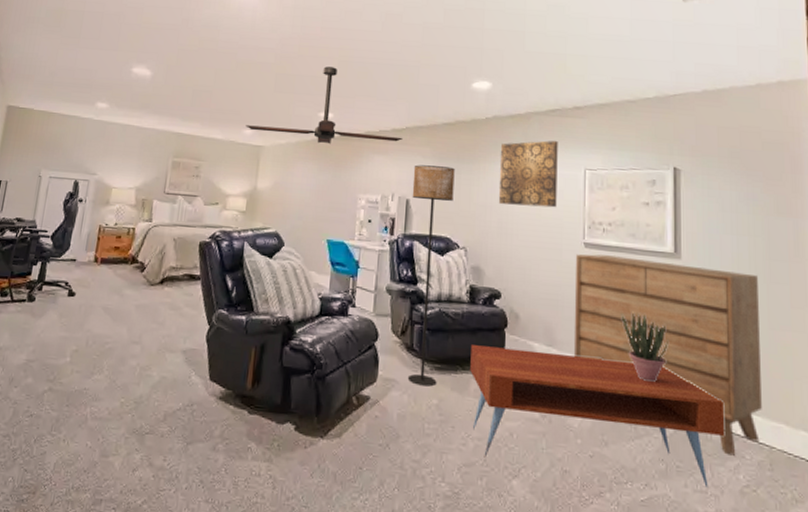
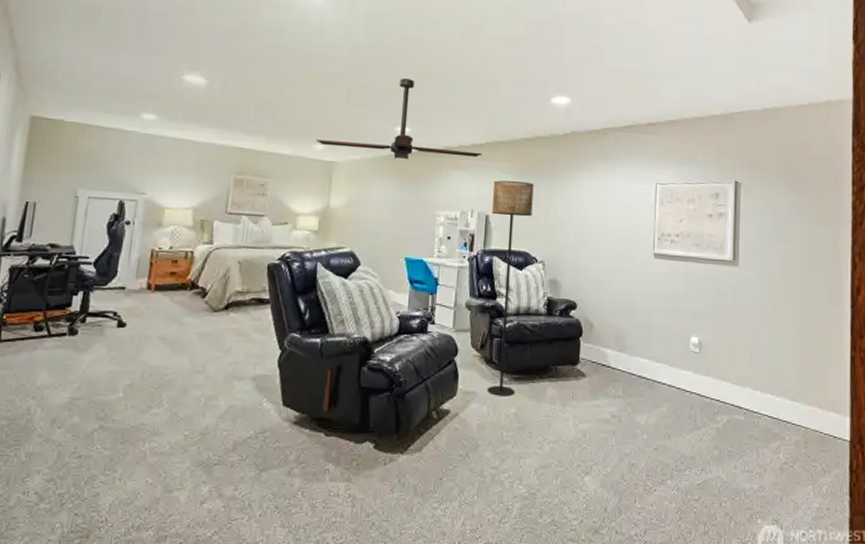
coffee table: present [470,345,725,488] -> none [547,354,770,467]
wall art: present [498,140,558,208] -> none [575,156,632,221]
dresser: present [573,254,762,456] -> none [642,264,802,438]
potted plant: present [621,312,670,383] -> none [685,316,726,379]

